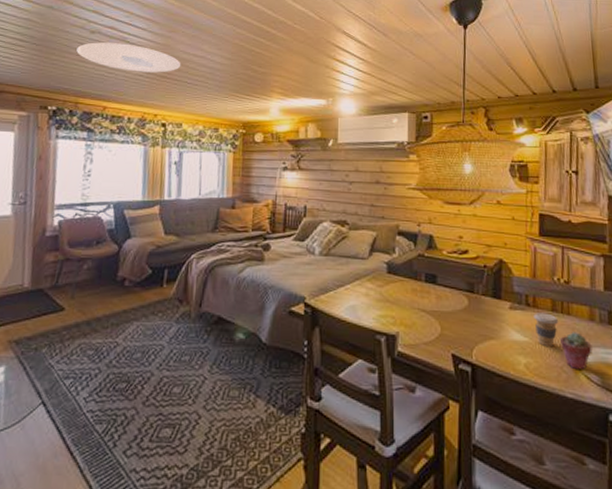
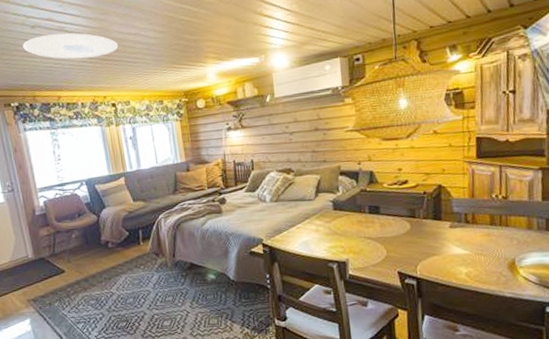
coffee cup: present [533,312,559,346] -> none [473,227,498,256]
potted succulent: present [560,332,592,370] -> none [499,240,530,273]

